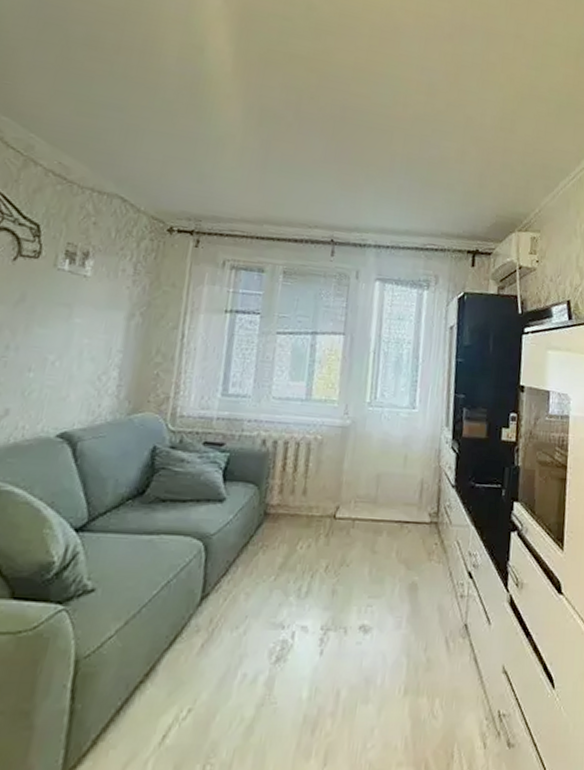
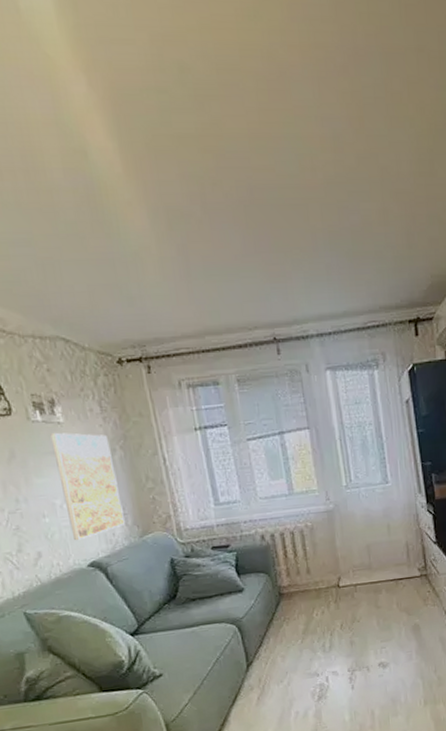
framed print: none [52,284,131,405] -> present [50,432,125,541]

